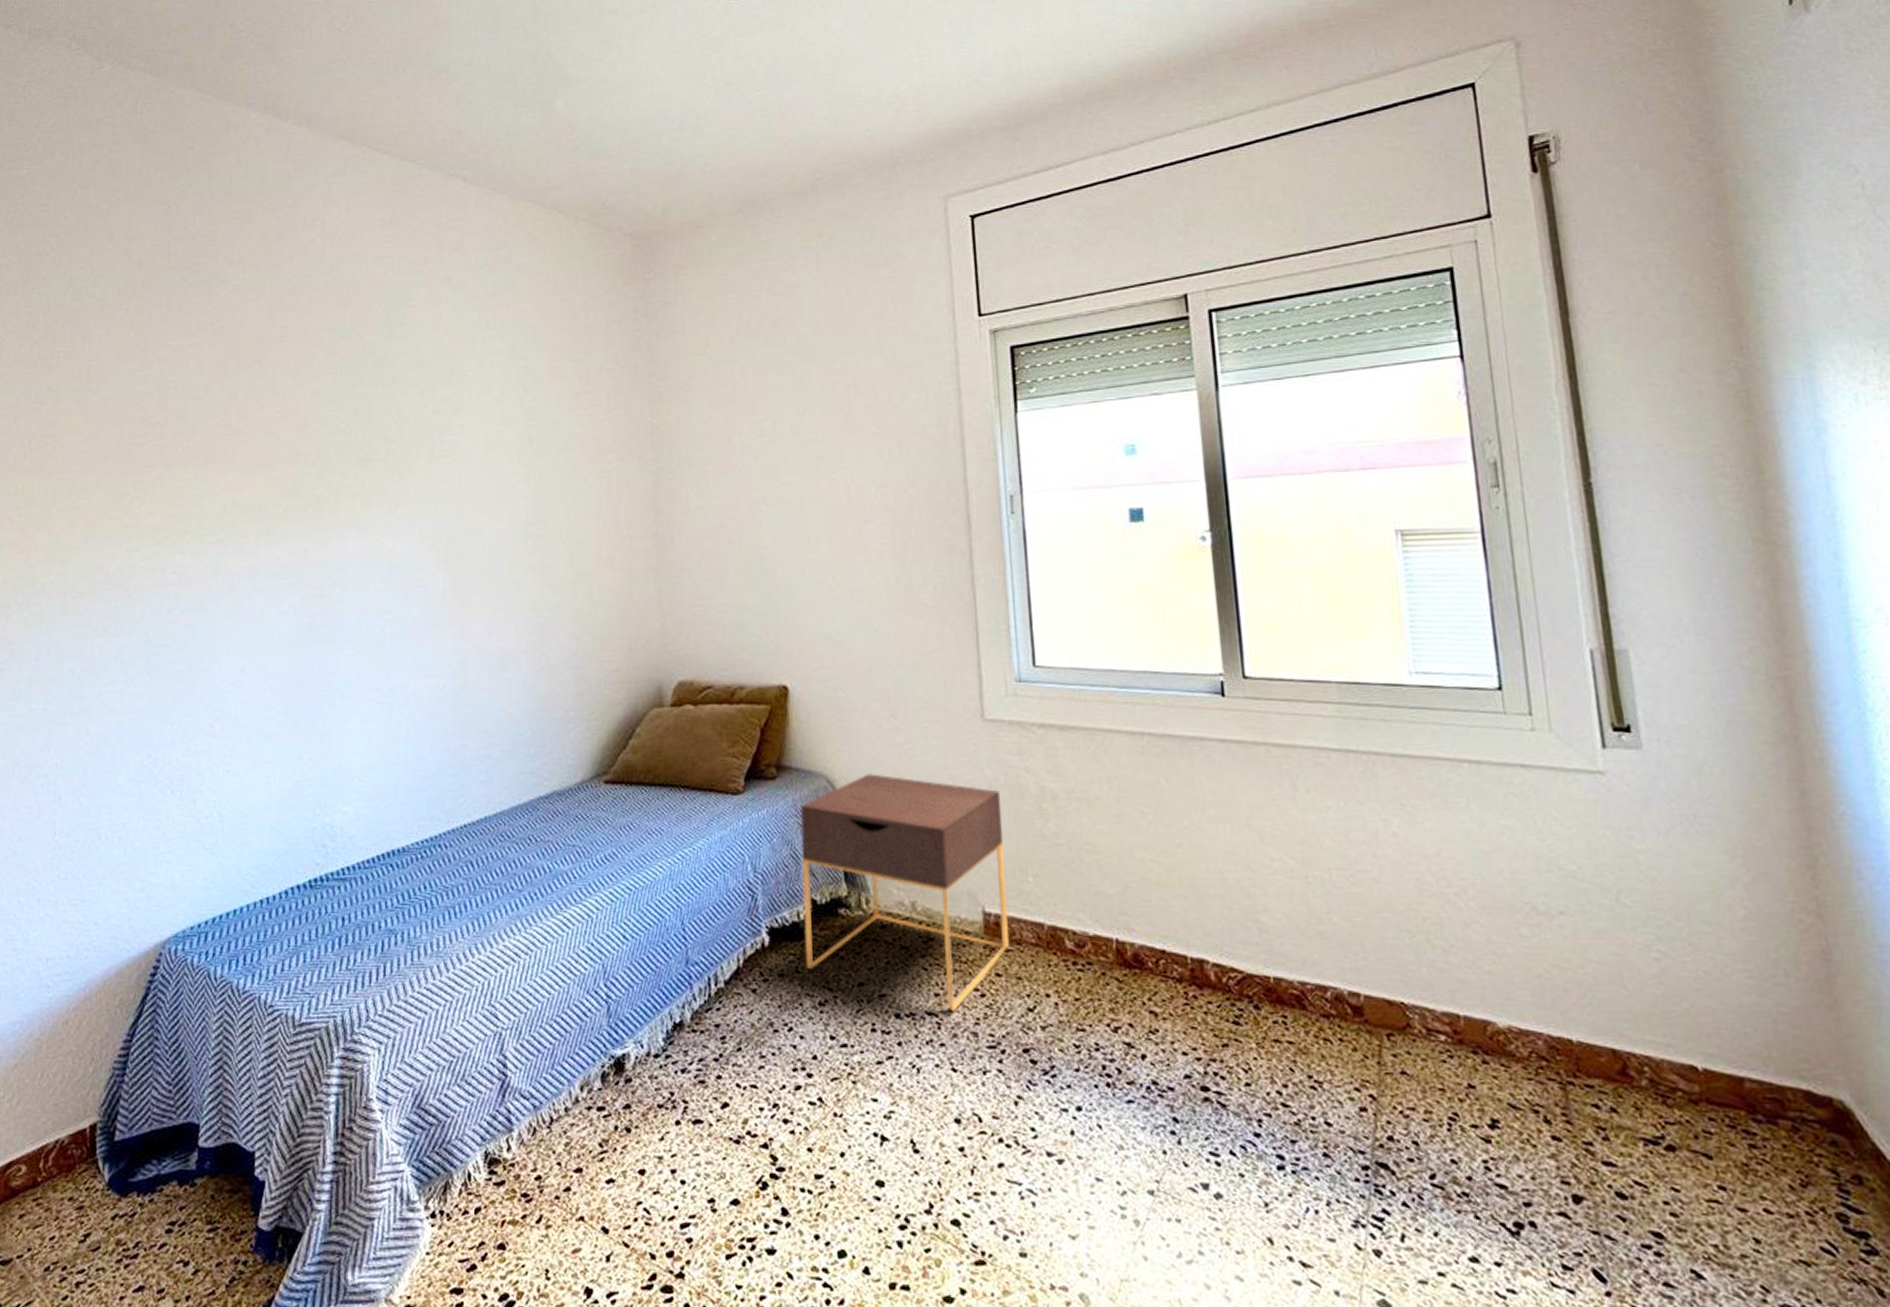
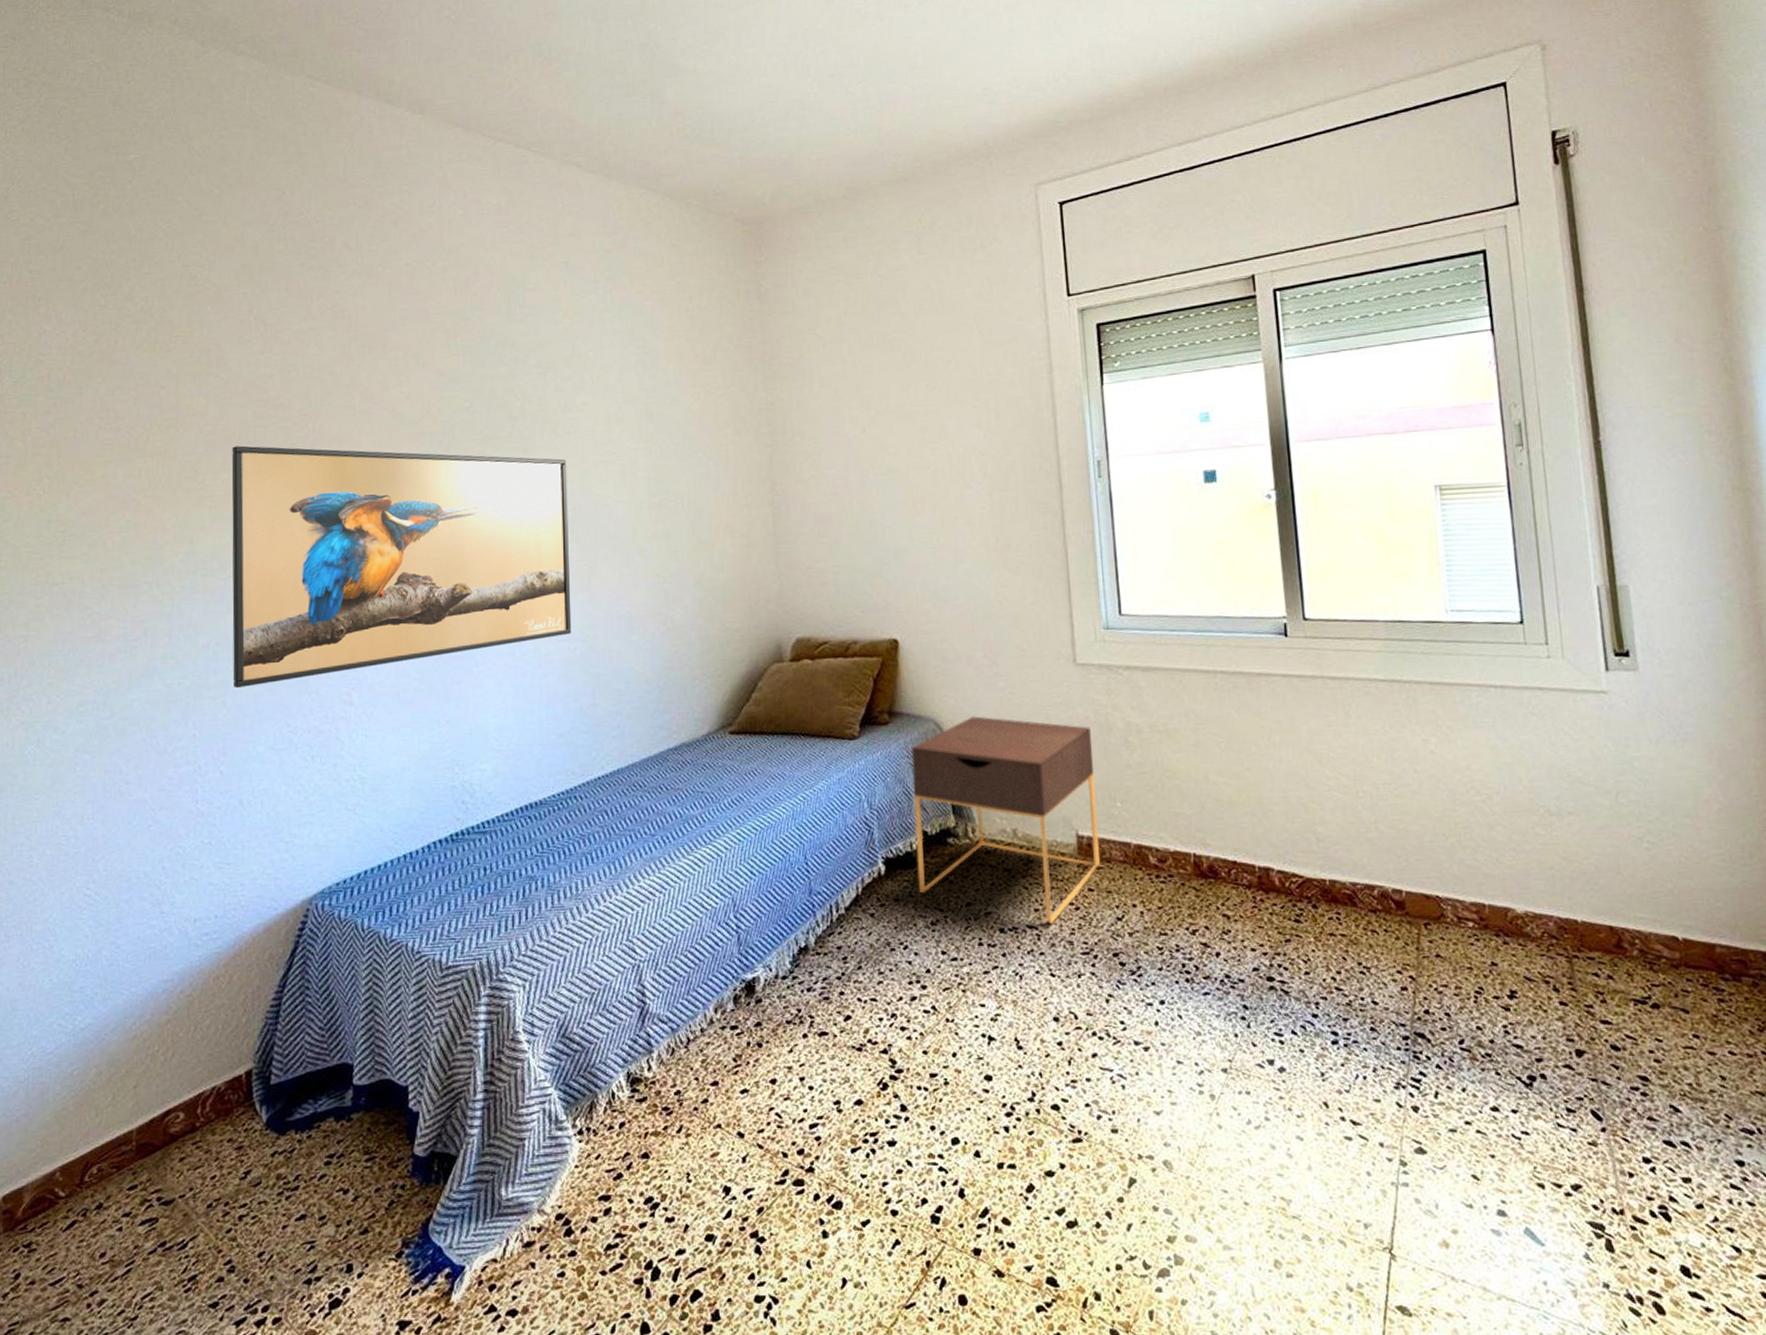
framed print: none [96,464,443,716] -> present [231,445,572,689]

